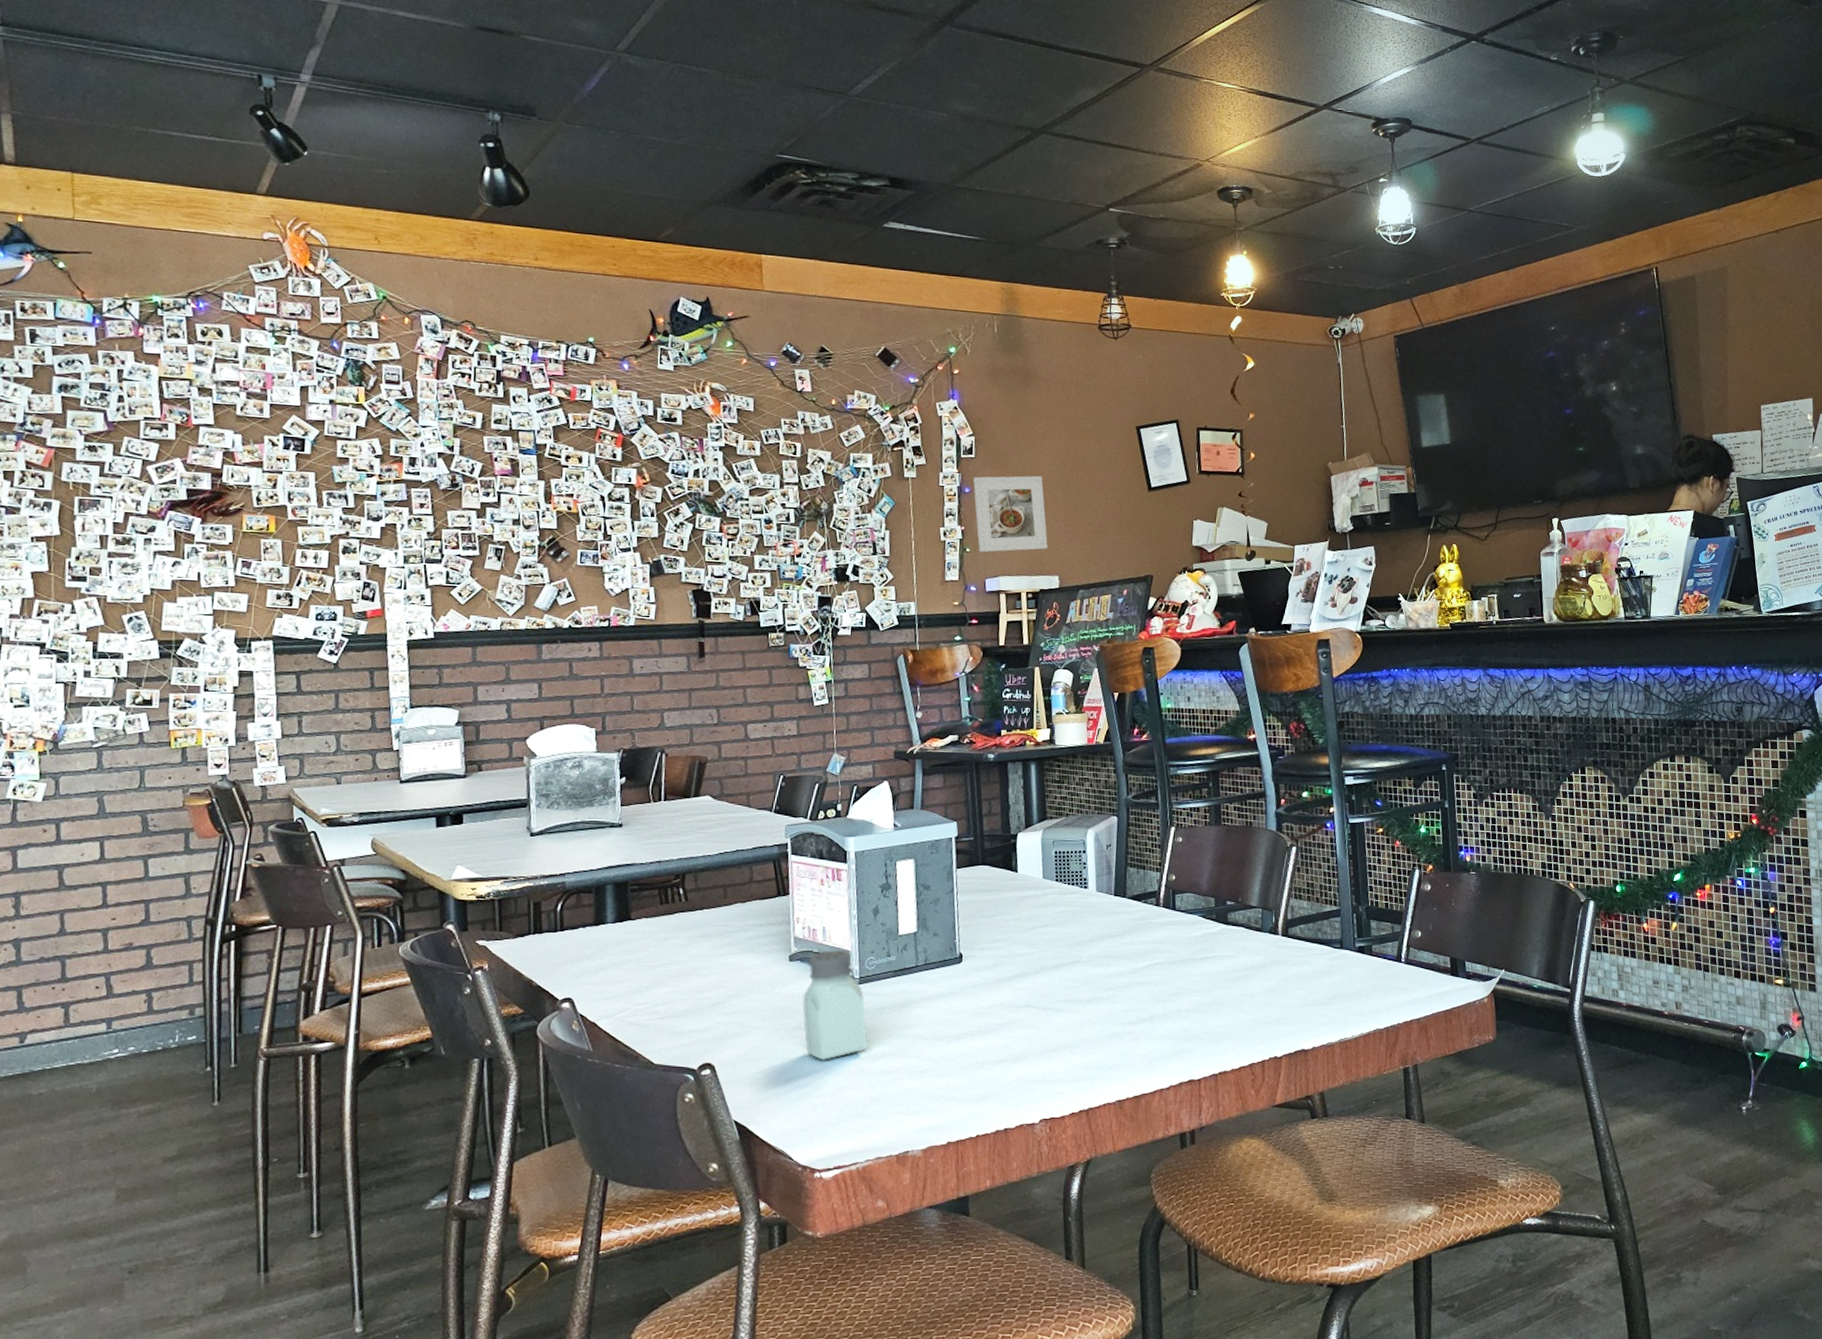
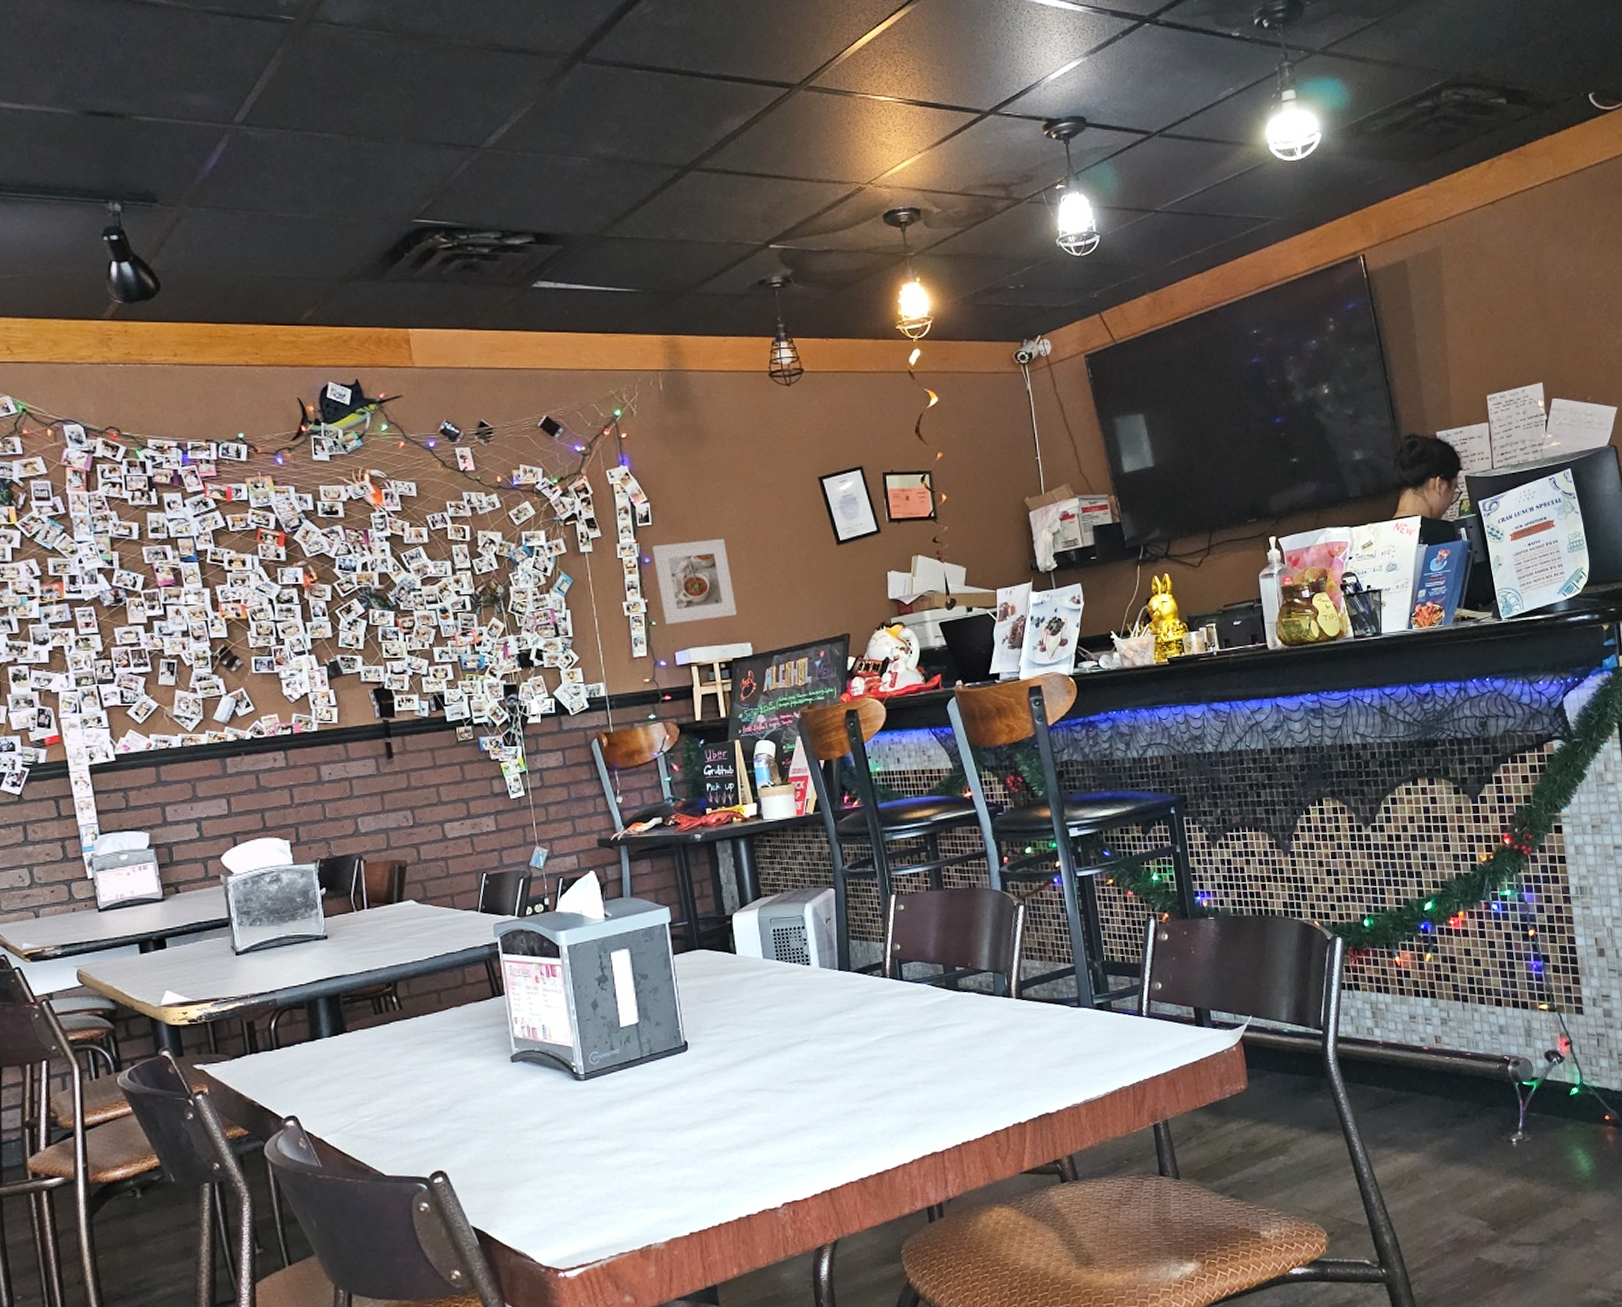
saltshaker: present [802,949,868,1060] -> none [529,1046,600,1160]

